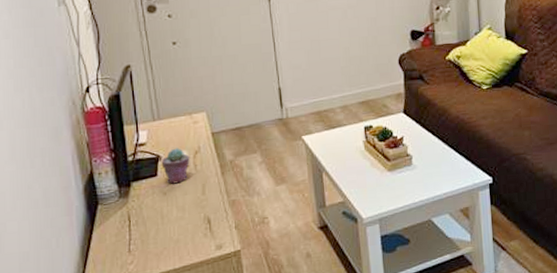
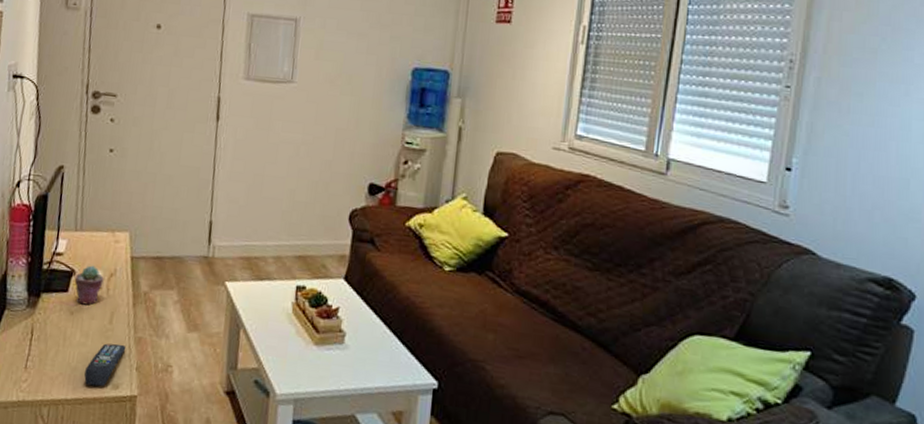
remote control: none [186,209,223,252] -> present [84,343,126,387]

